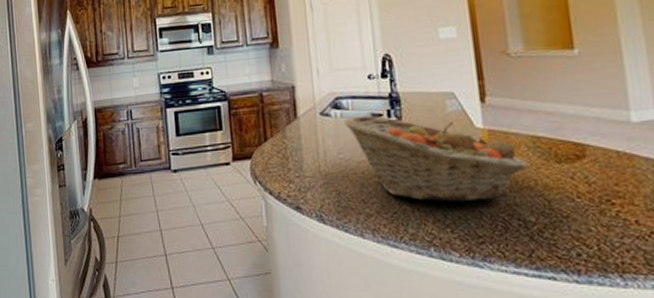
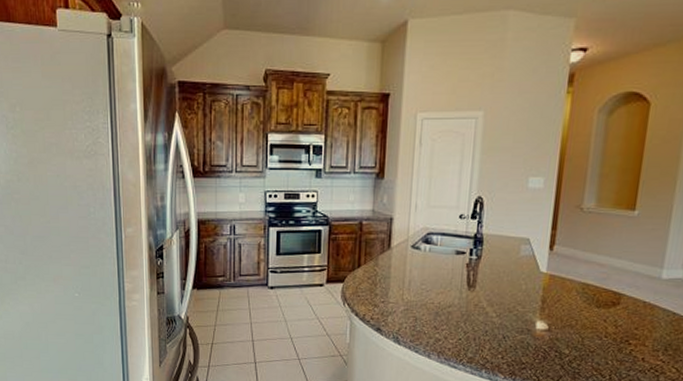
fruit basket: present [344,115,528,202] -> none [431,252,574,335]

